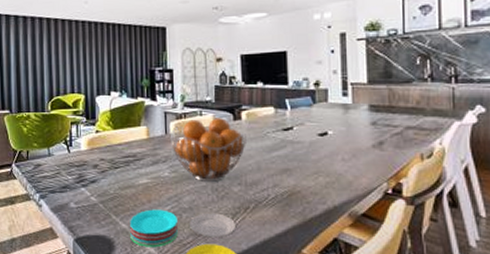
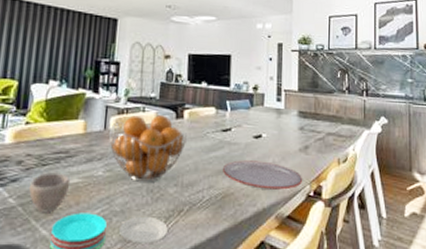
cup: none [107,174,141,210] -> present [29,172,71,213]
plate: none [287,158,377,189] -> present [223,160,302,191]

